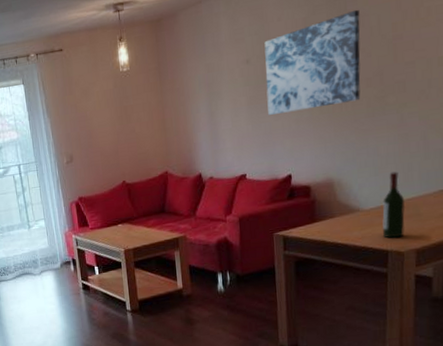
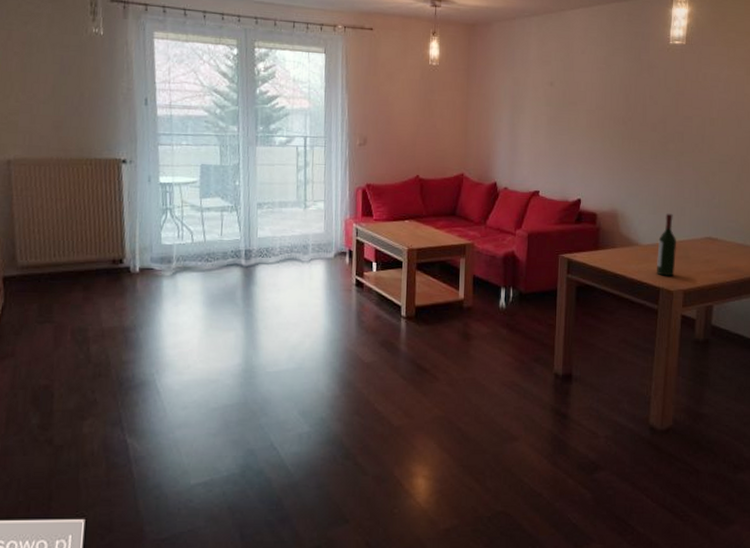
wall art: present [264,9,361,115] -> none [565,60,651,142]

